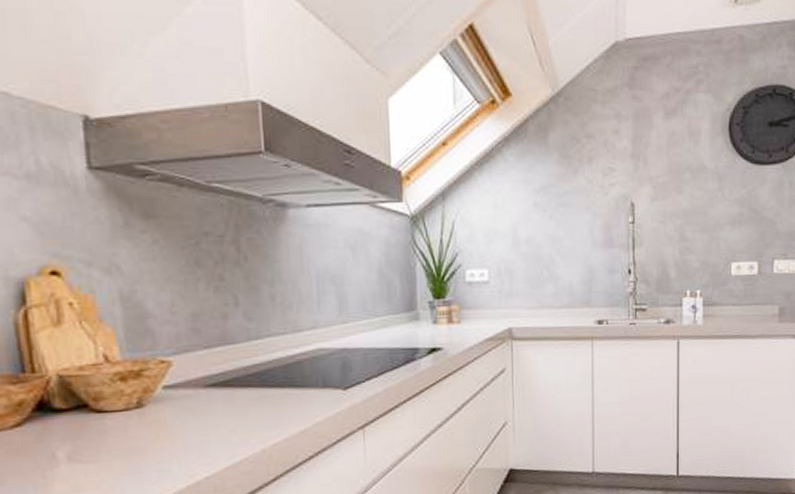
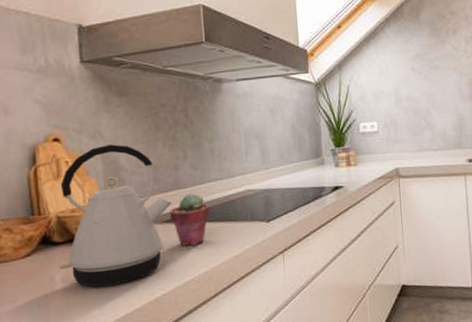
kettle: none [62,282,218,467] -> present [58,144,172,287]
potted succulent: none [214,350,269,417] -> present [169,193,210,246]

